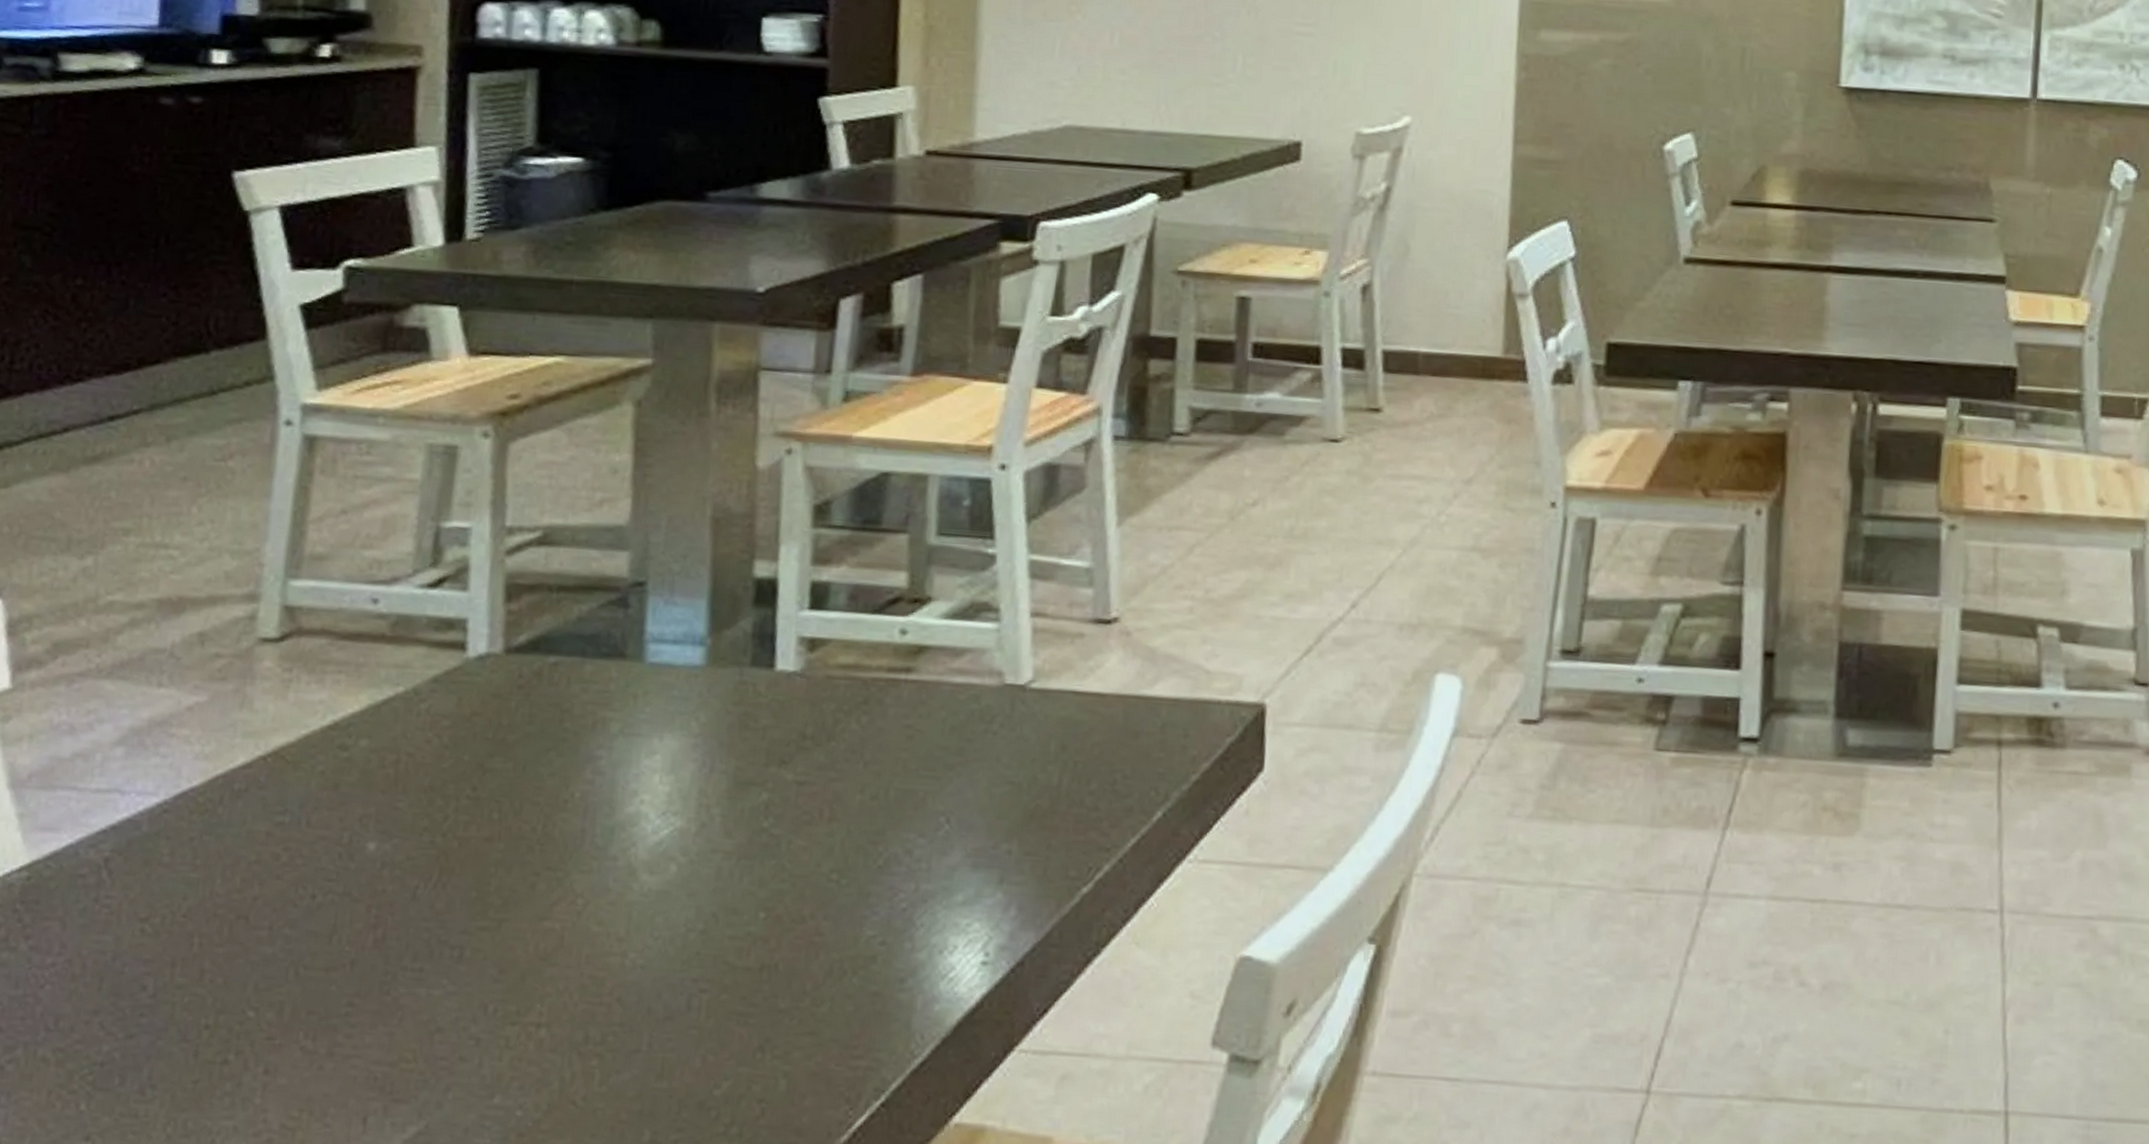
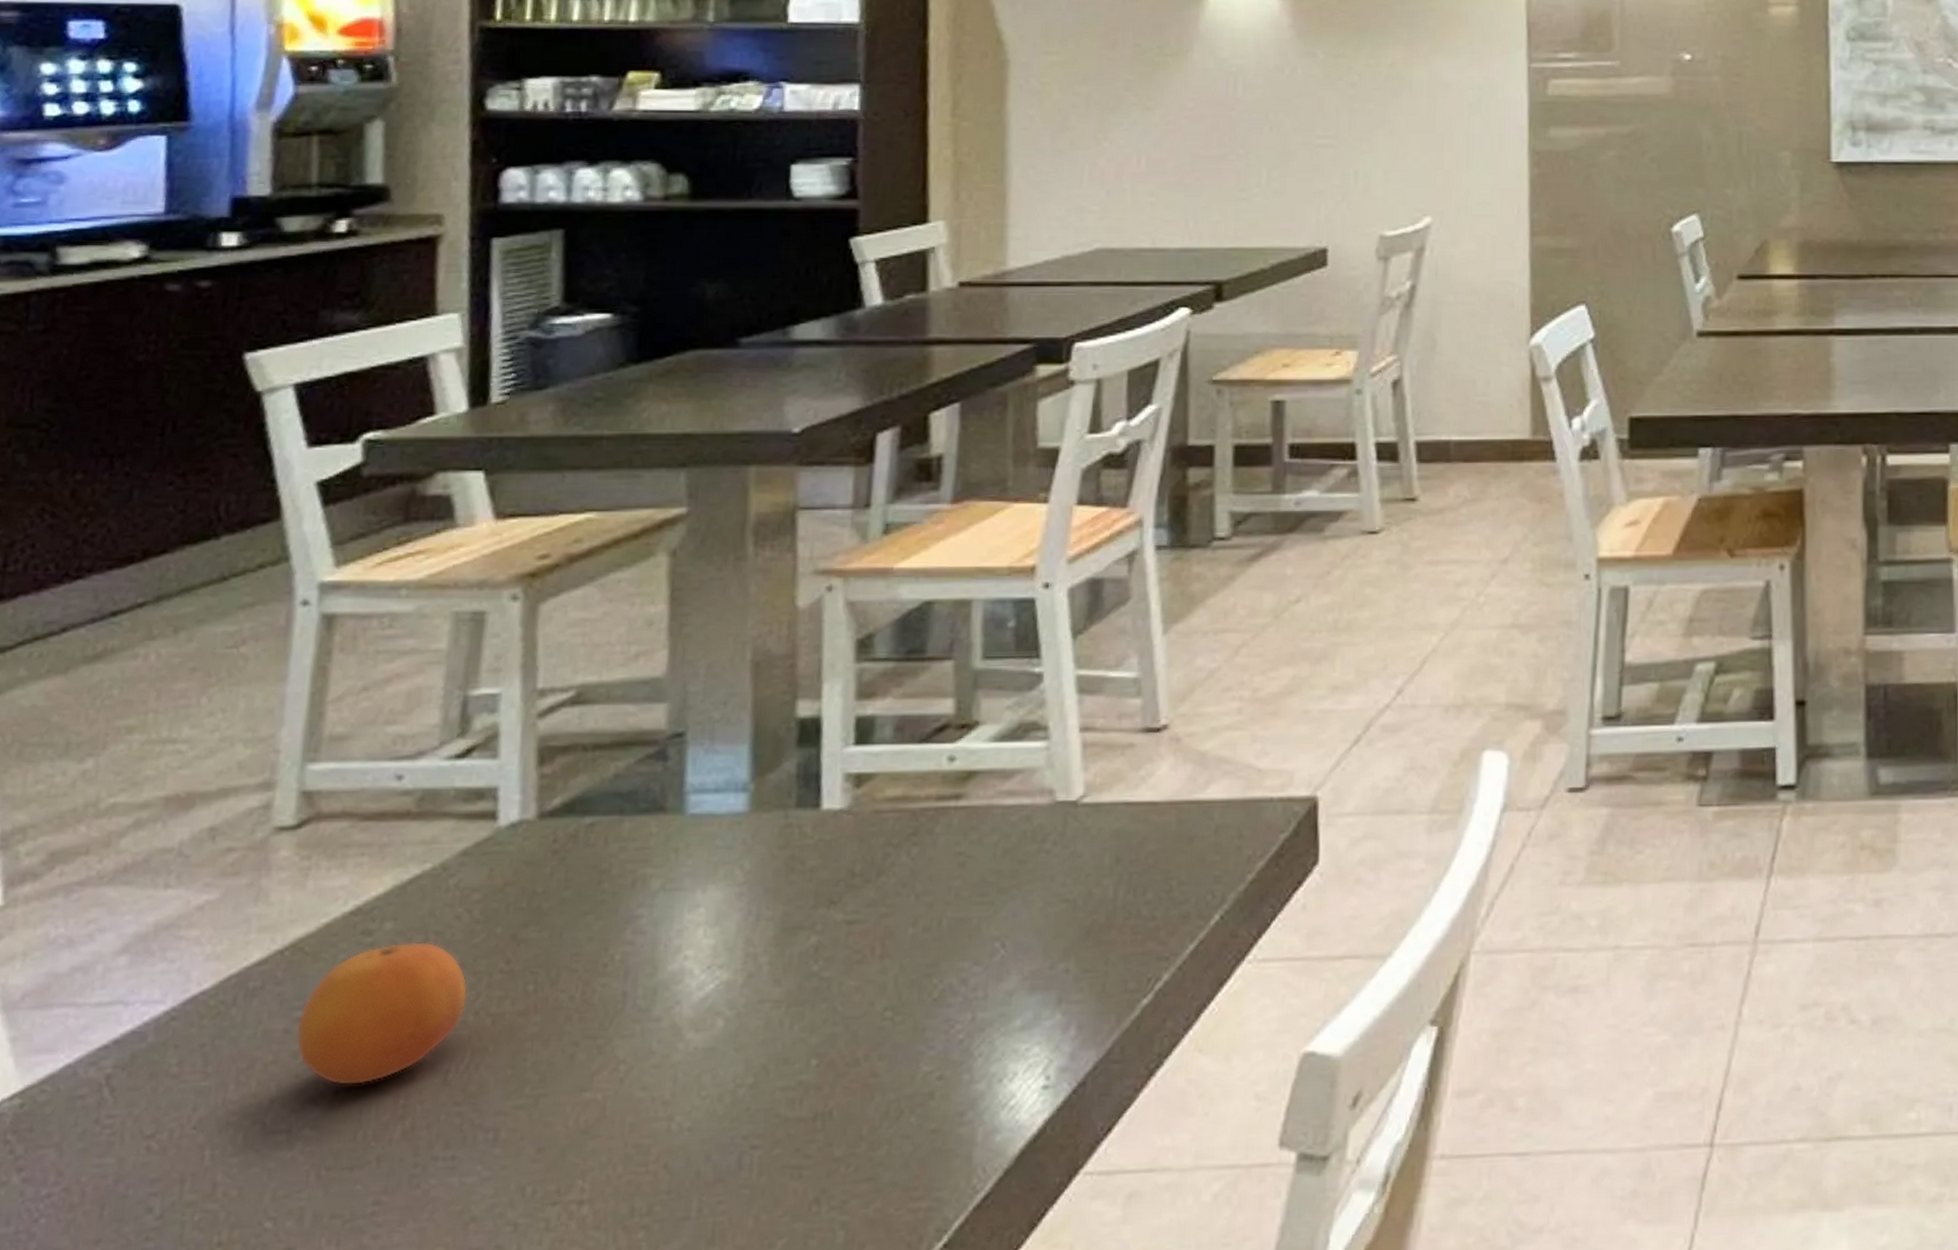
fruit: none [277,760,437,892] -> present [296,942,468,1086]

